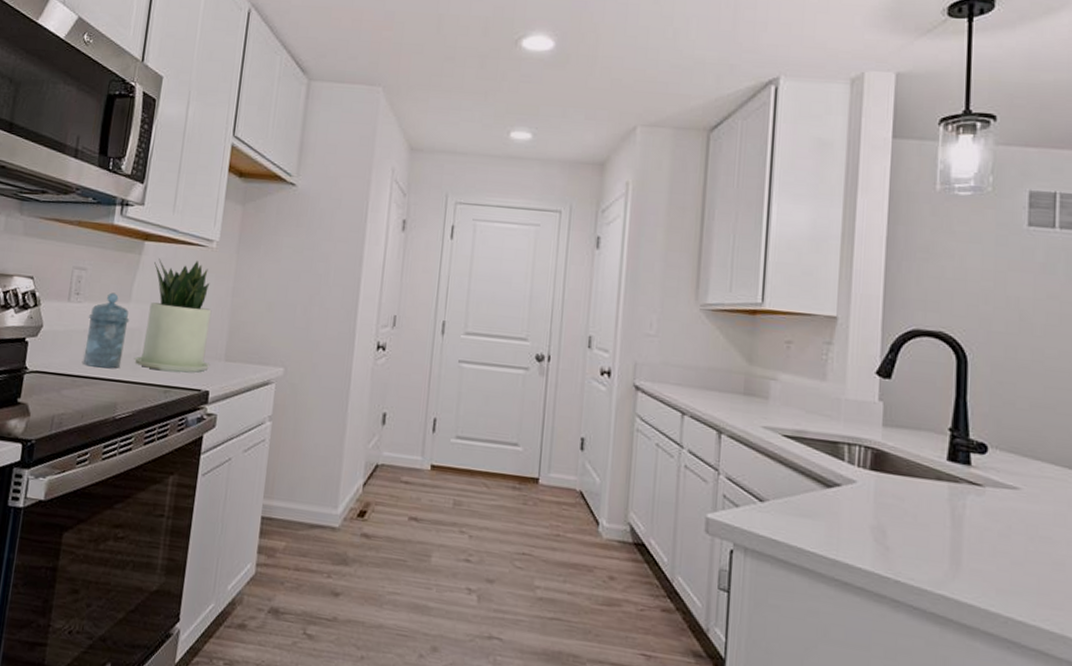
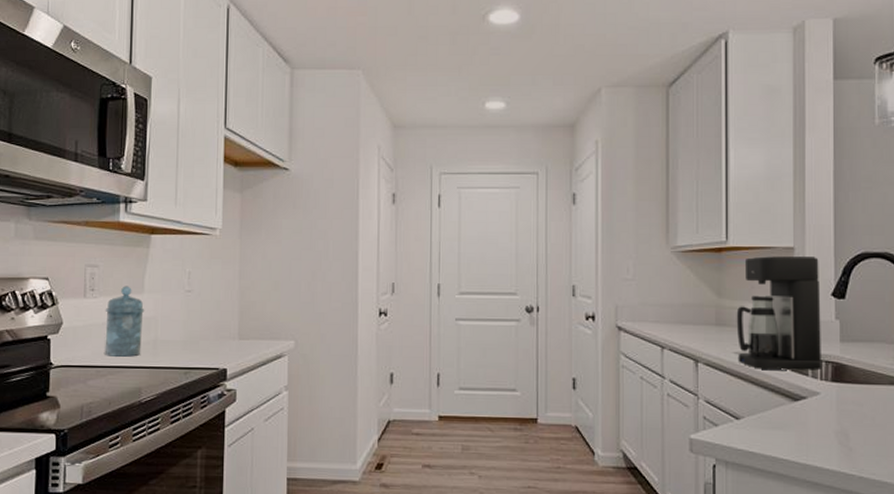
planter: present [134,258,212,373] -> none [152,249,225,354]
coffee maker: none [766,323,864,456] -> present [736,256,823,371]

